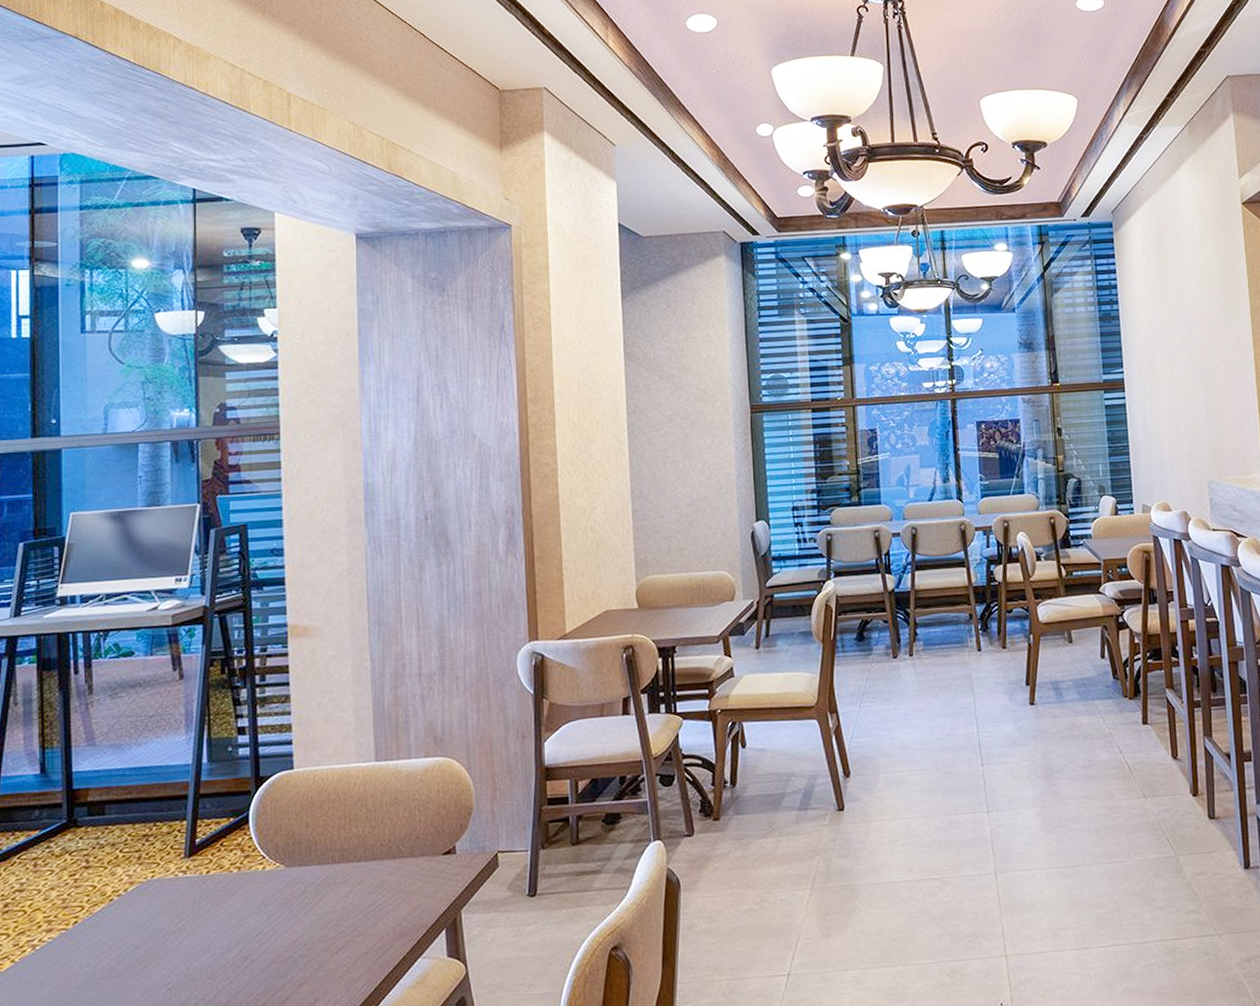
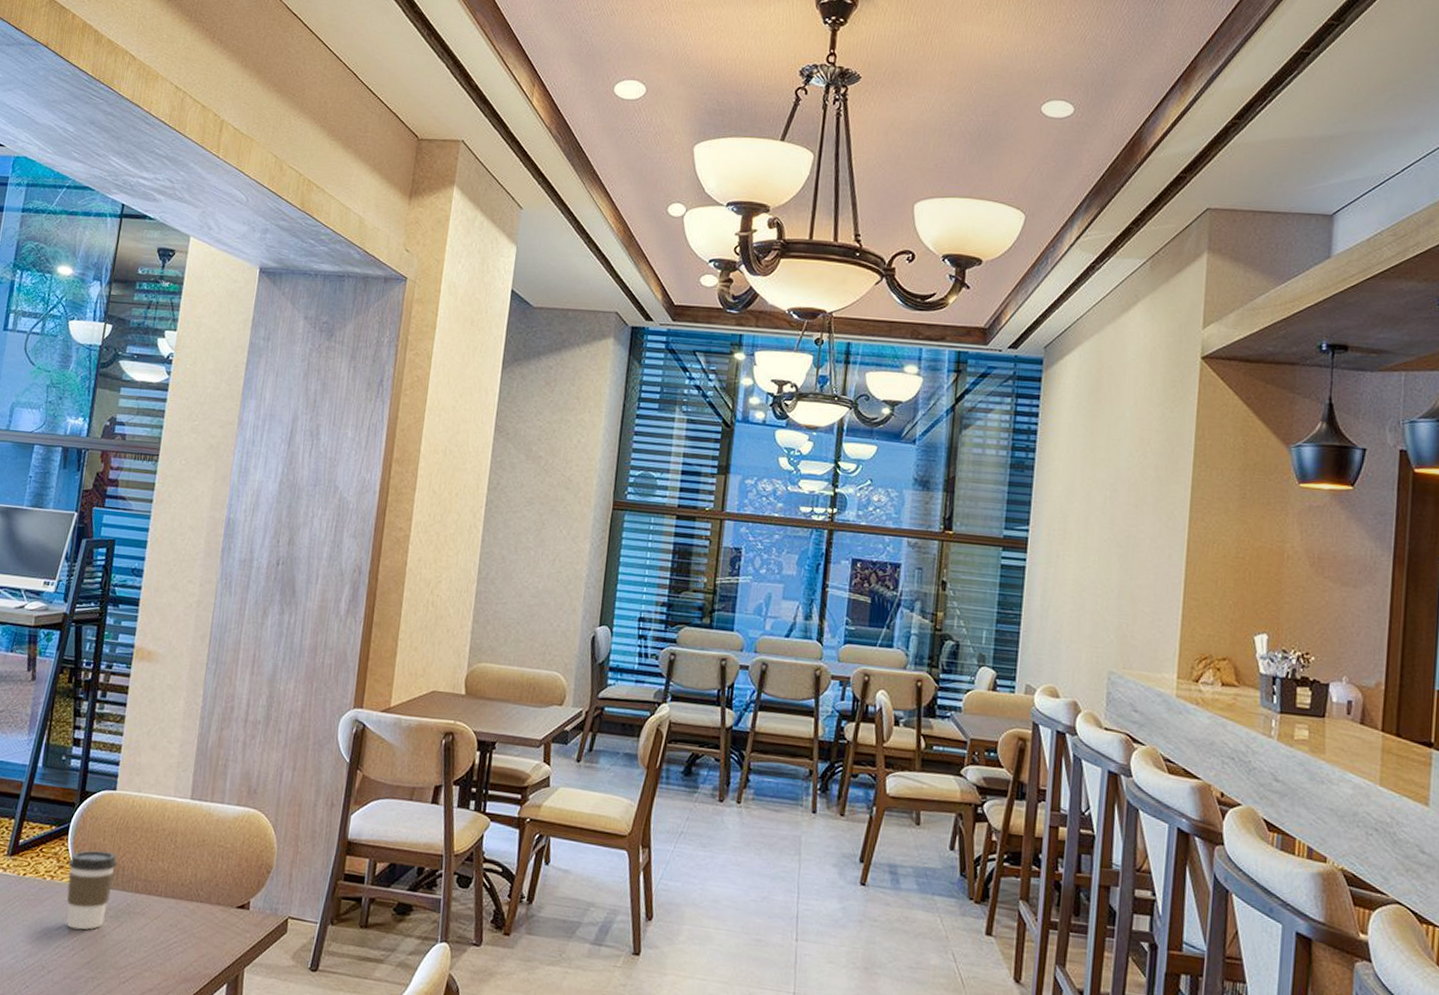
coffee cup: none [255,831,309,914] -> present [66,850,118,930]

